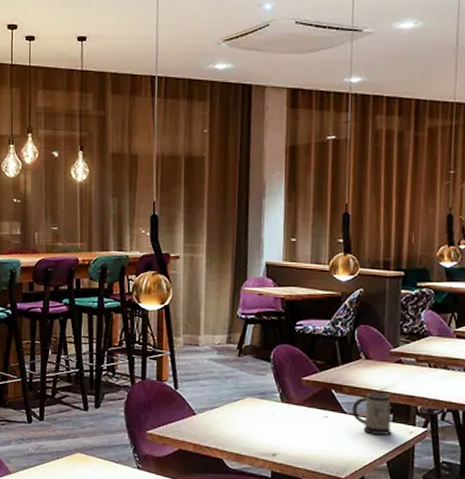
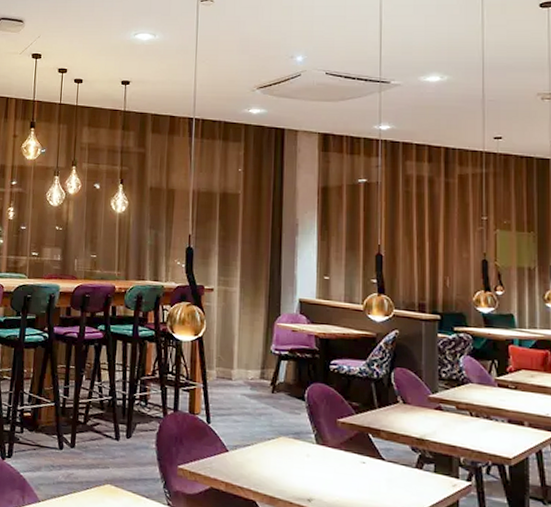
mug: present [352,392,392,435] -> none [390,439,434,487]

